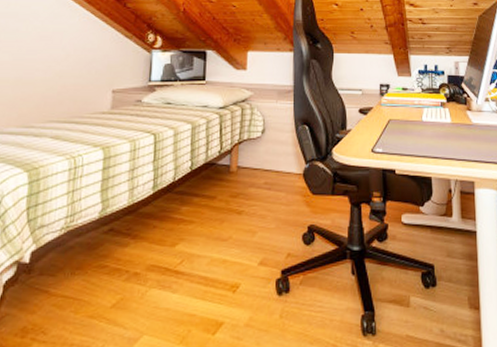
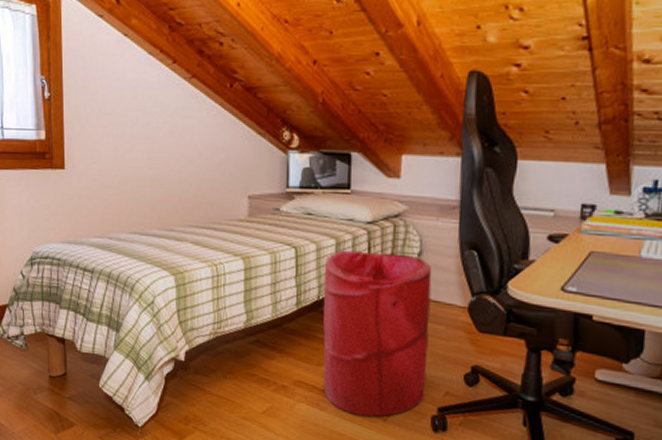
laundry hamper: none [176,132,274,291] -> present [322,250,432,418]

